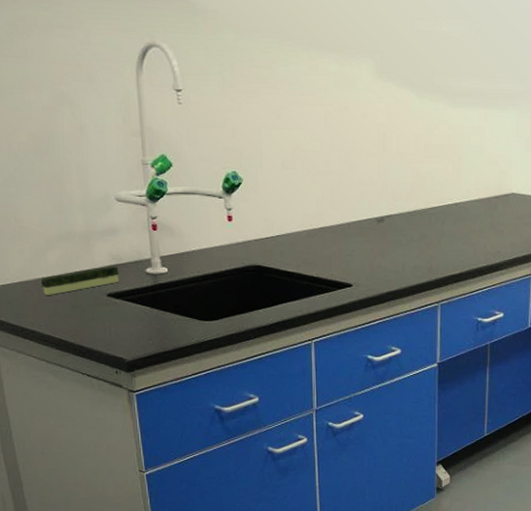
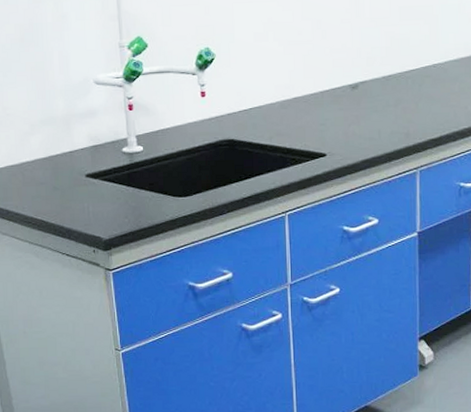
sponge: present [40,266,119,295] -> none [24,147,97,178]

